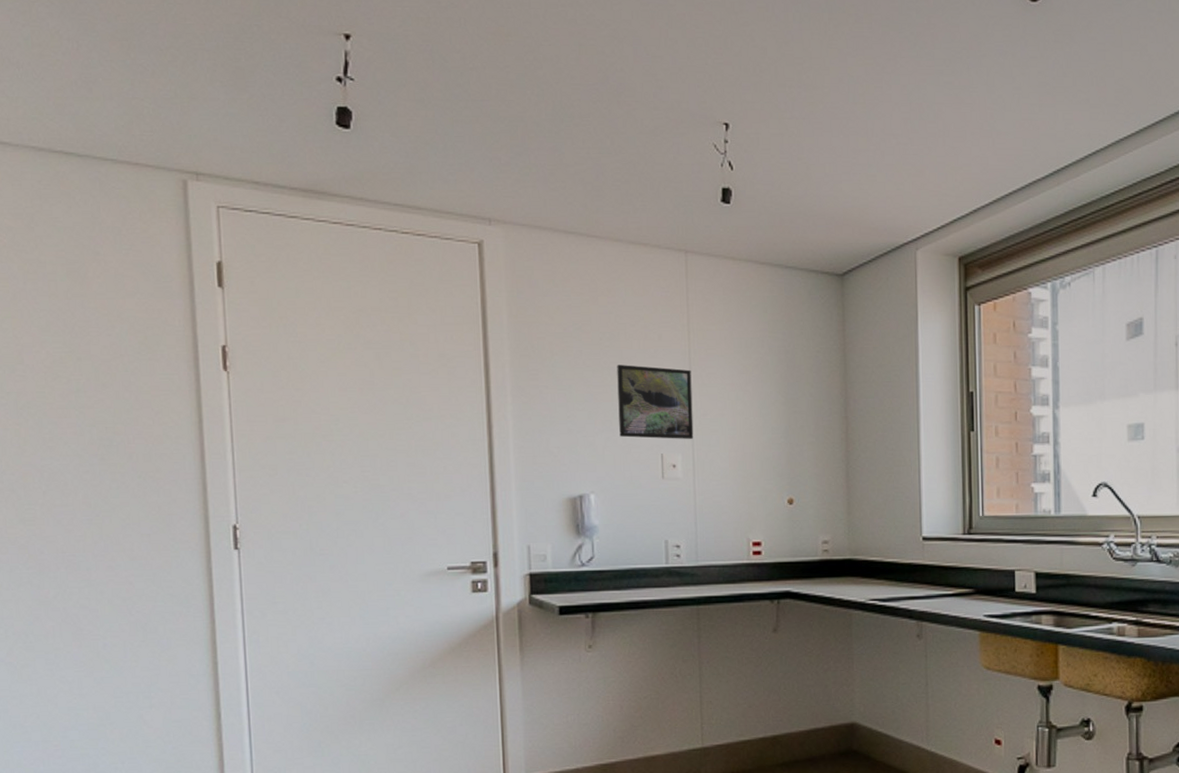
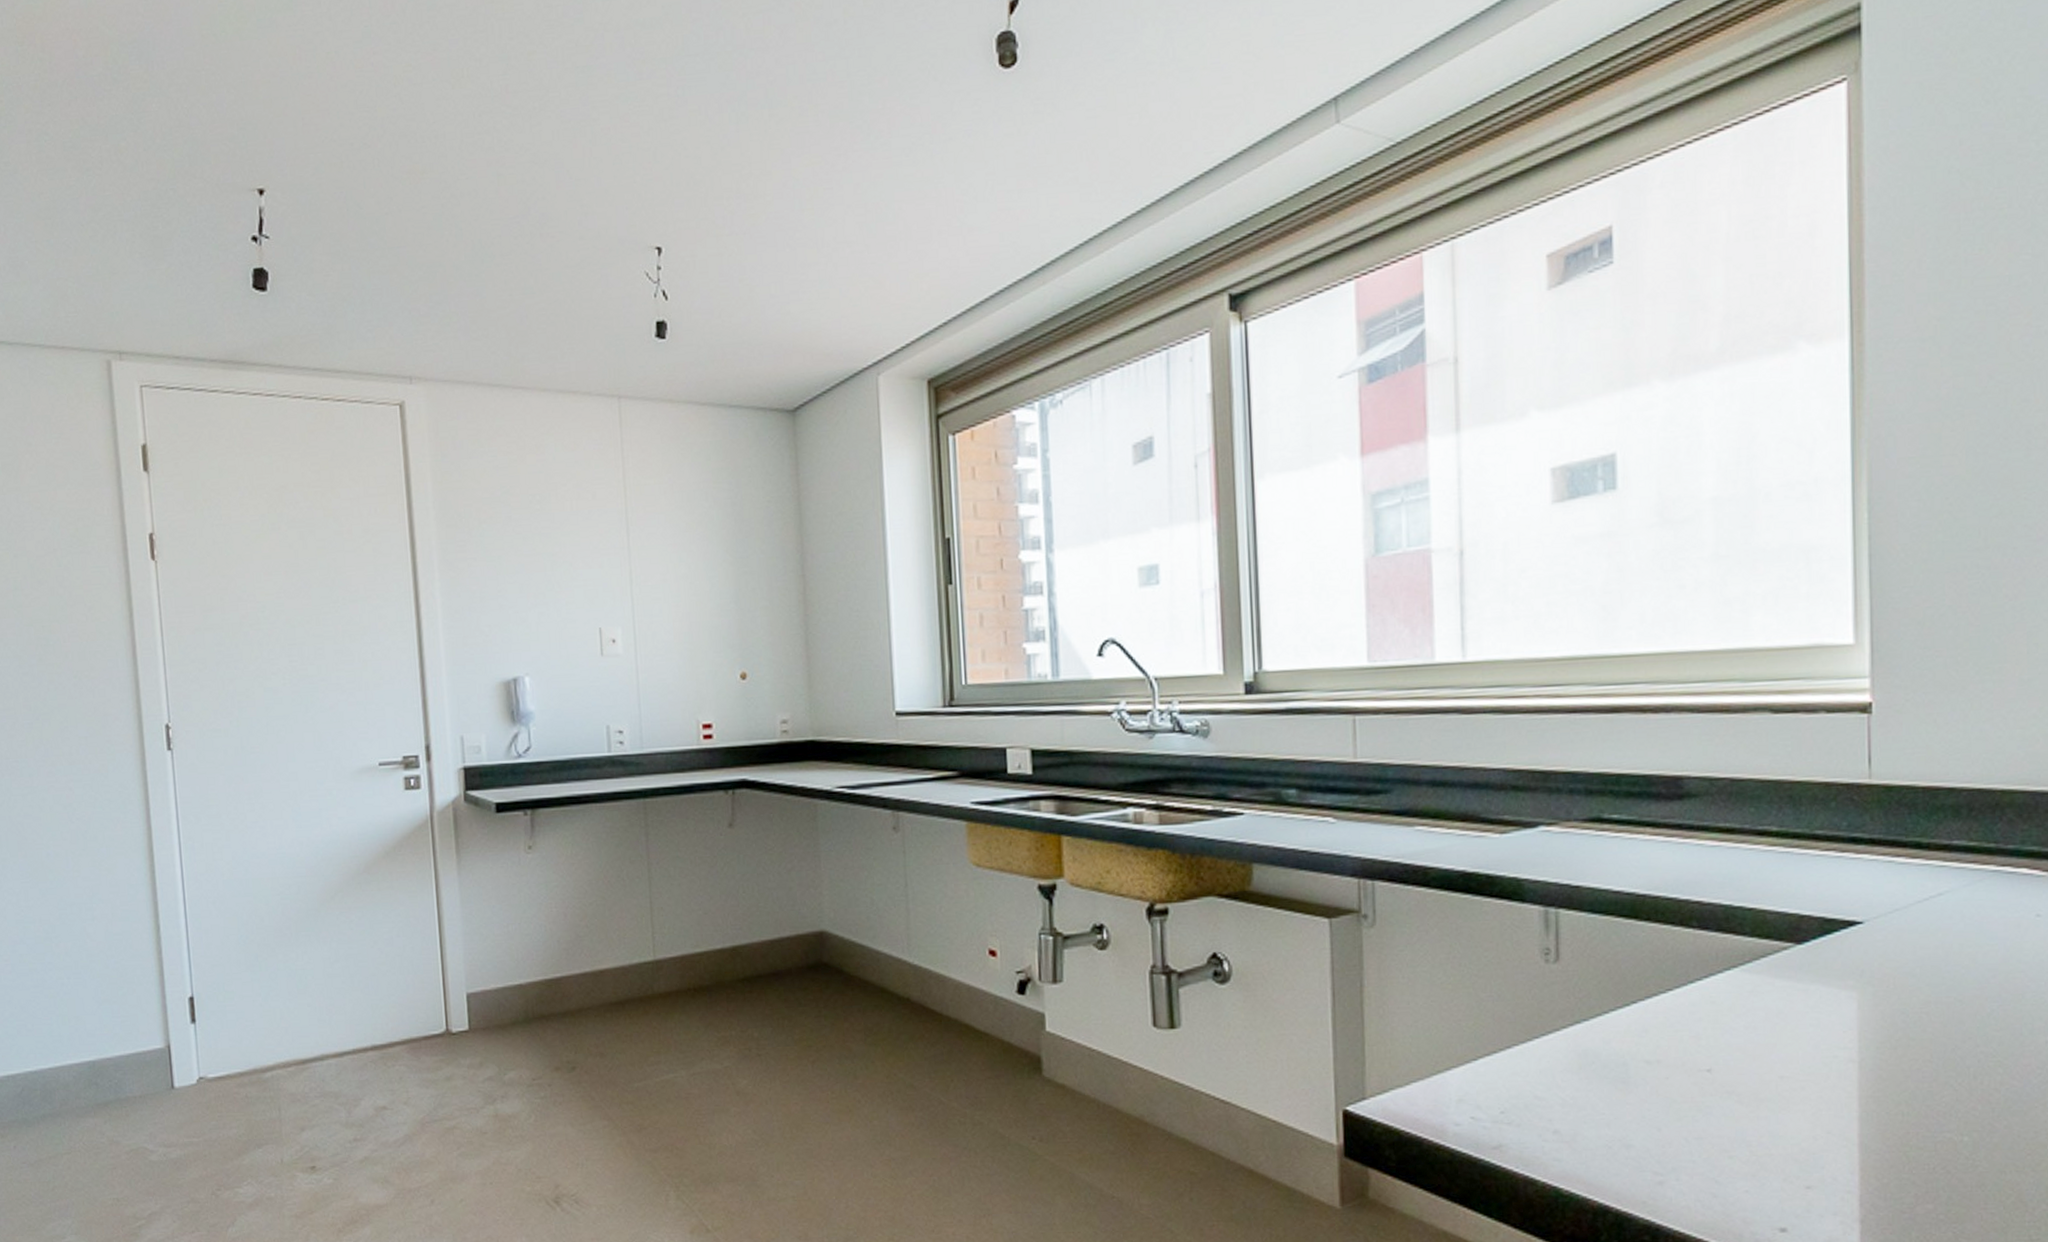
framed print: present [617,365,694,439] -> none [548,529,634,611]

